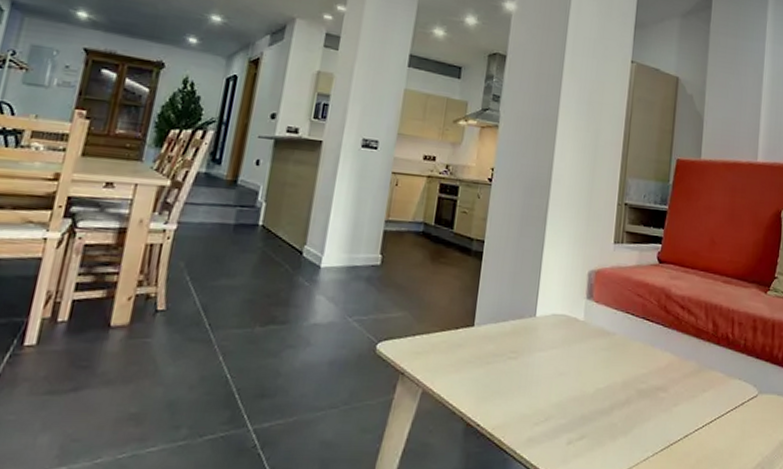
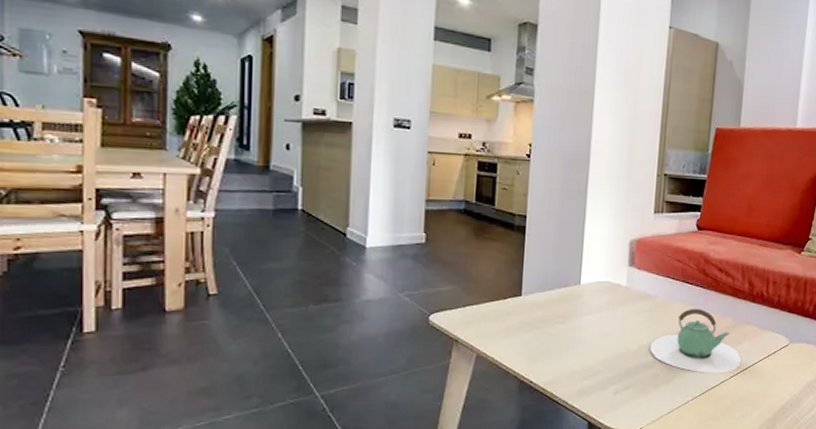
teapot: none [607,348,706,425] -> present [650,308,742,373]

